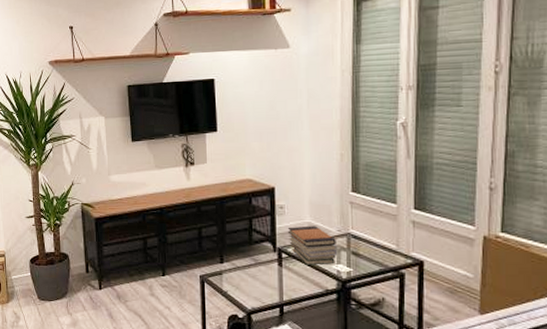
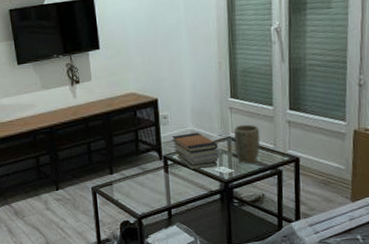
plant pot: none [353,221,382,263] -> present [233,124,261,163]

